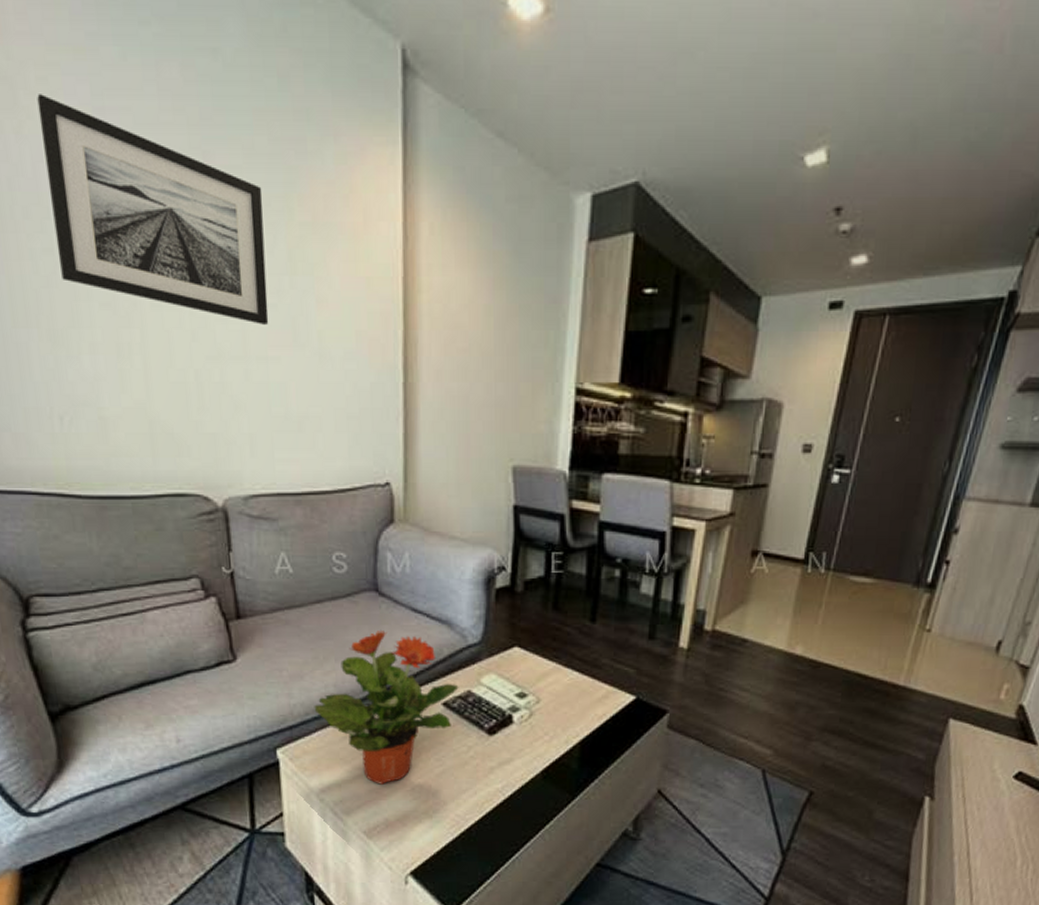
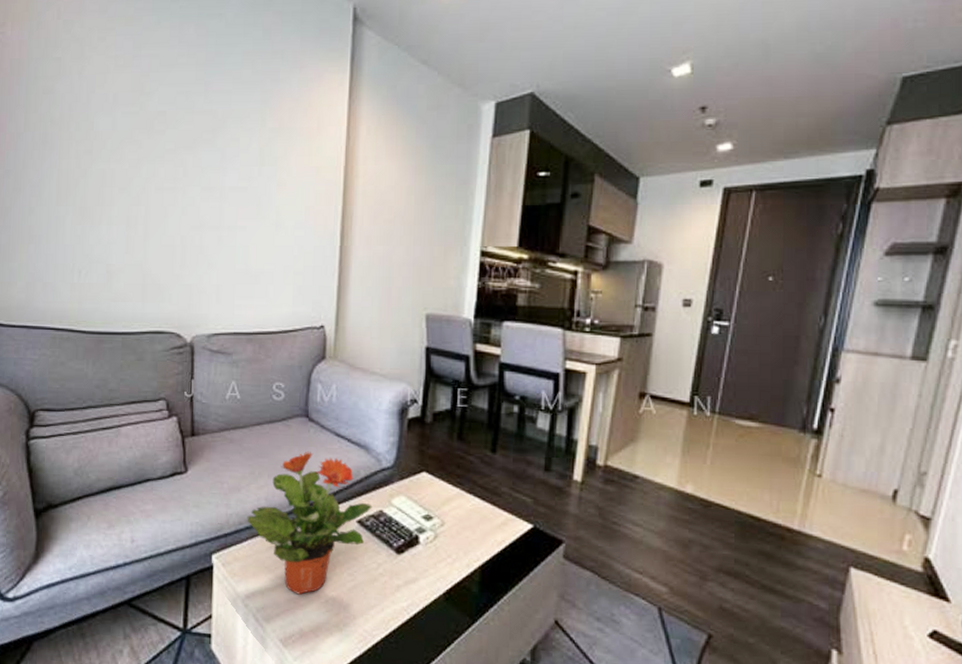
wall art: present [37,94,269,325] -> none [95,48,245,202]

